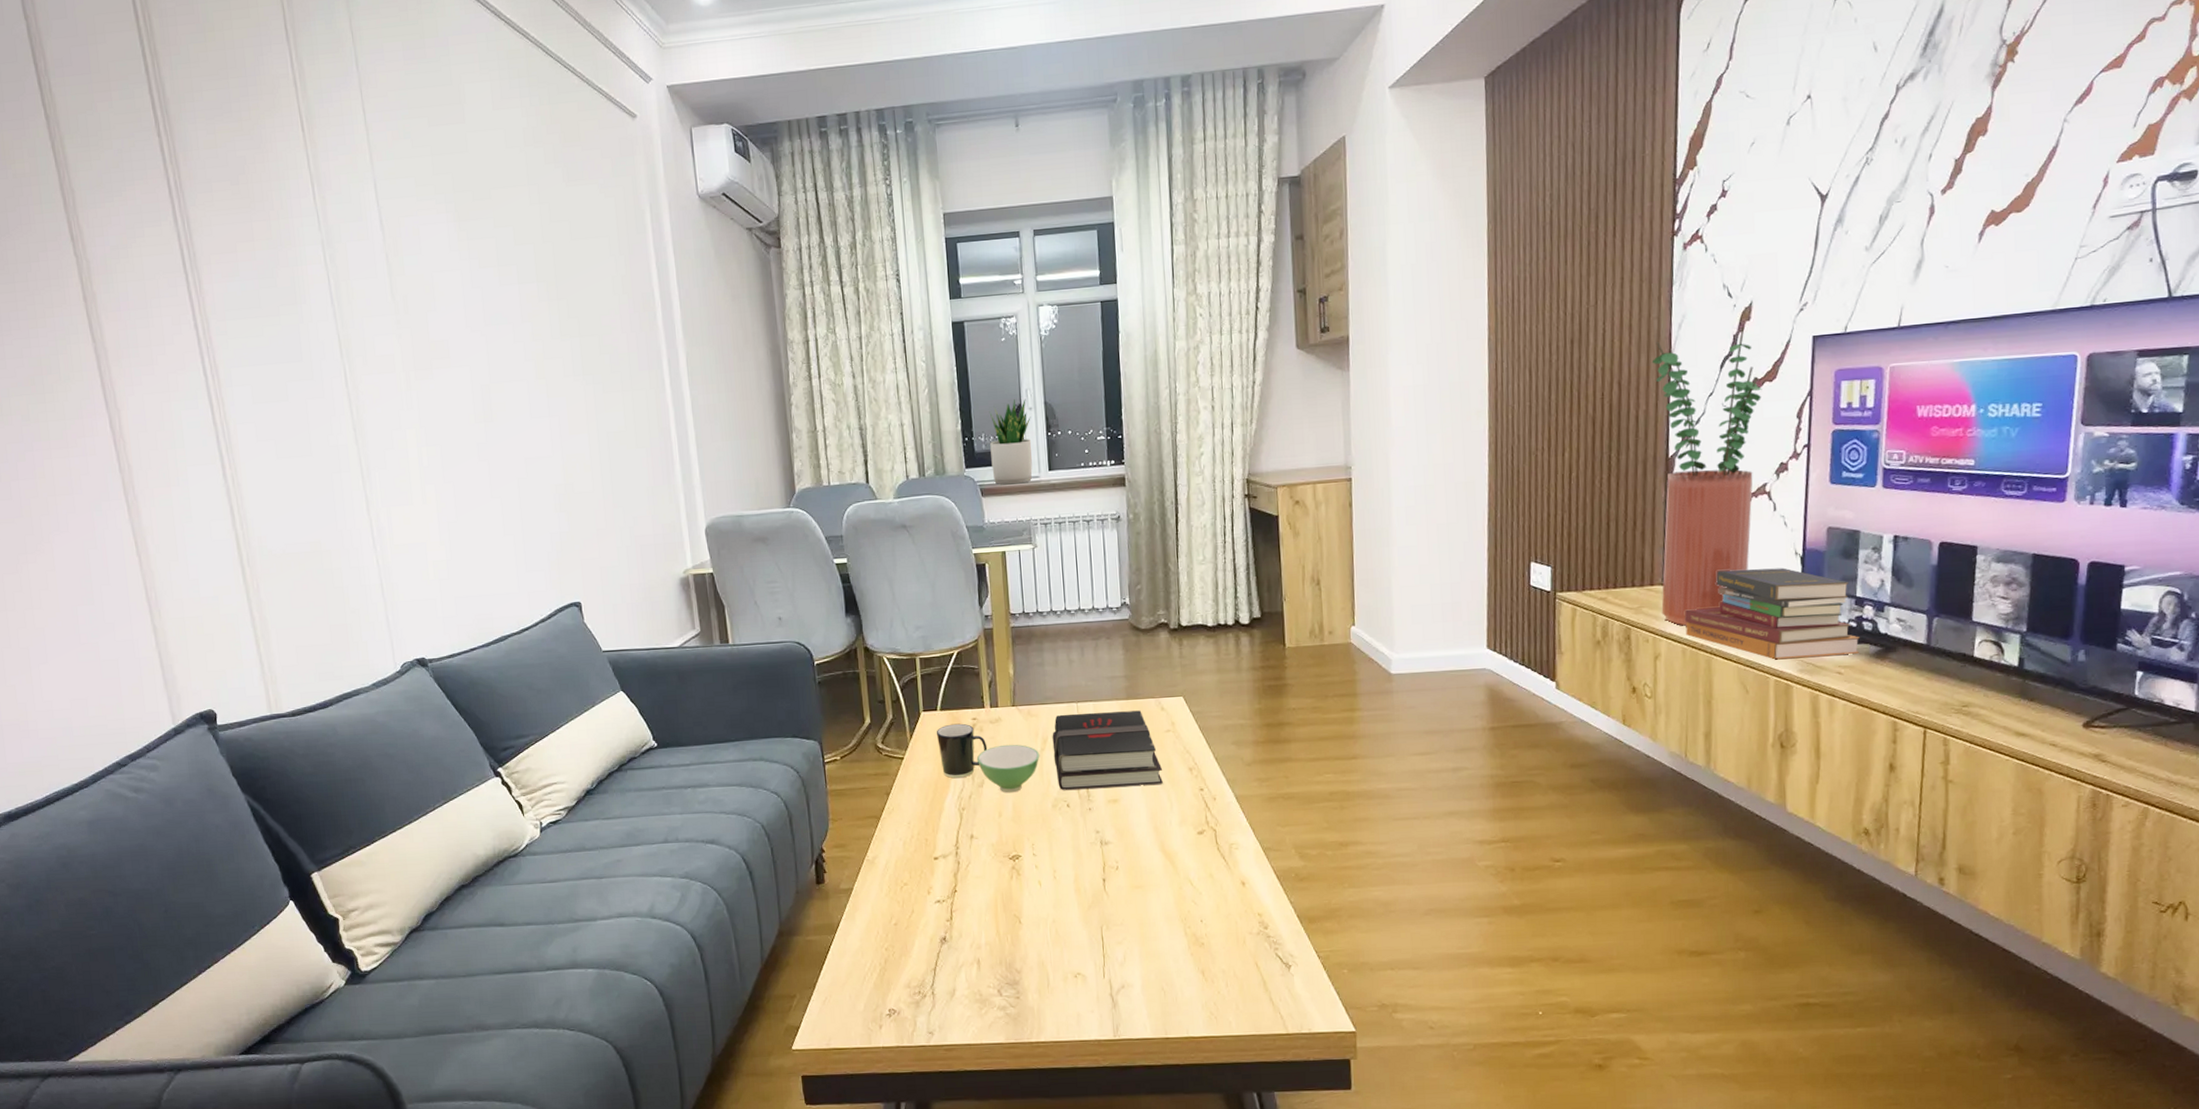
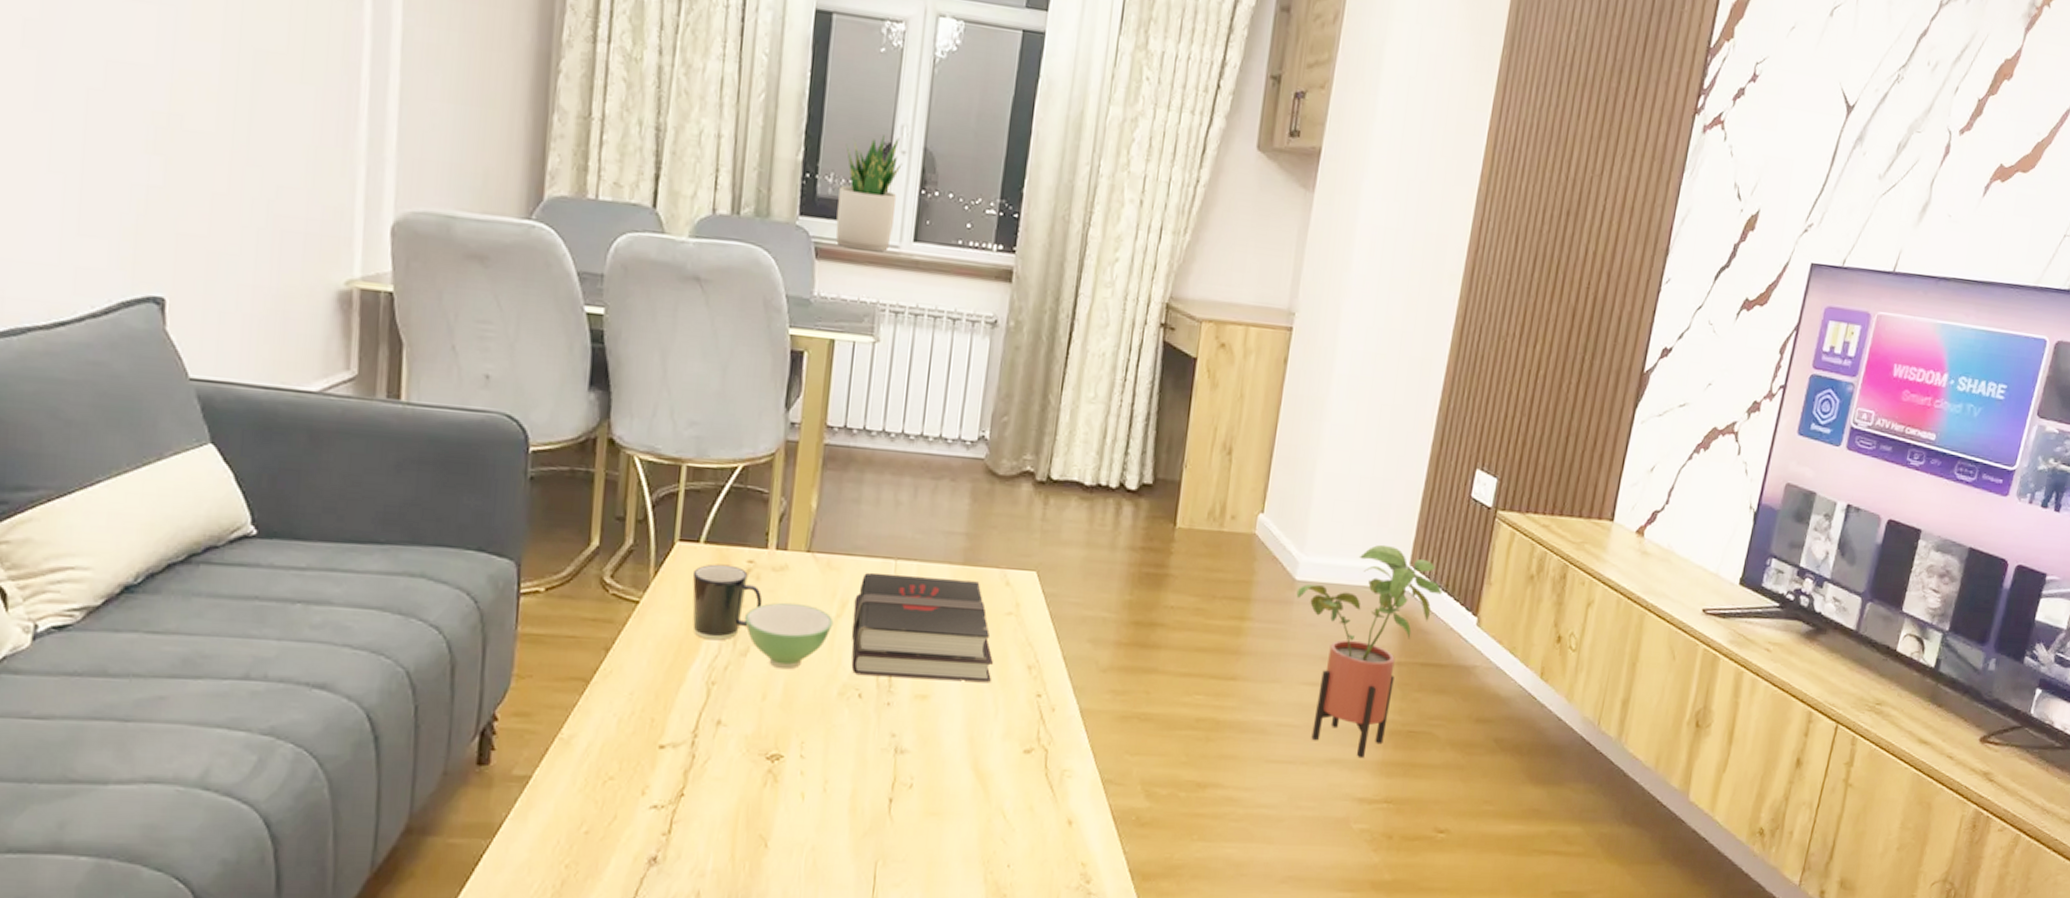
house plant: none [1394,635,1520,809] -> present [1296,544,1443,759]
vase: present [1651,327,1762,626] -> none [1604,234,1752,572]
books: present [1684,567,1860,660] -> none [1624,514,1796,630]

